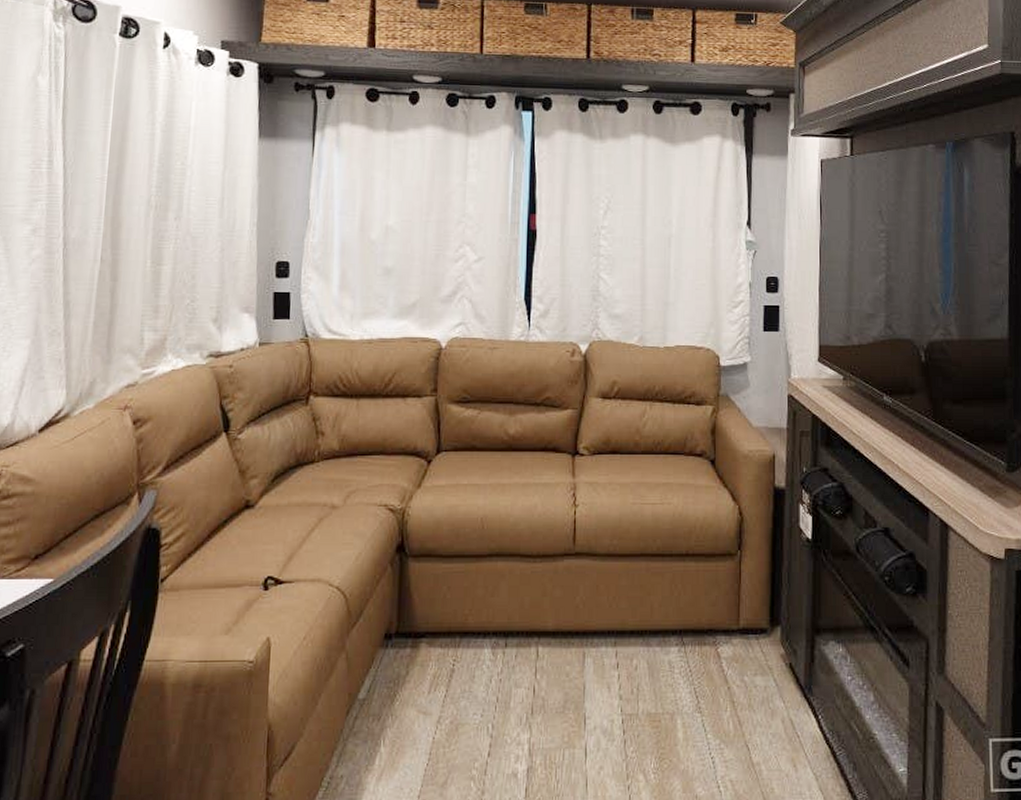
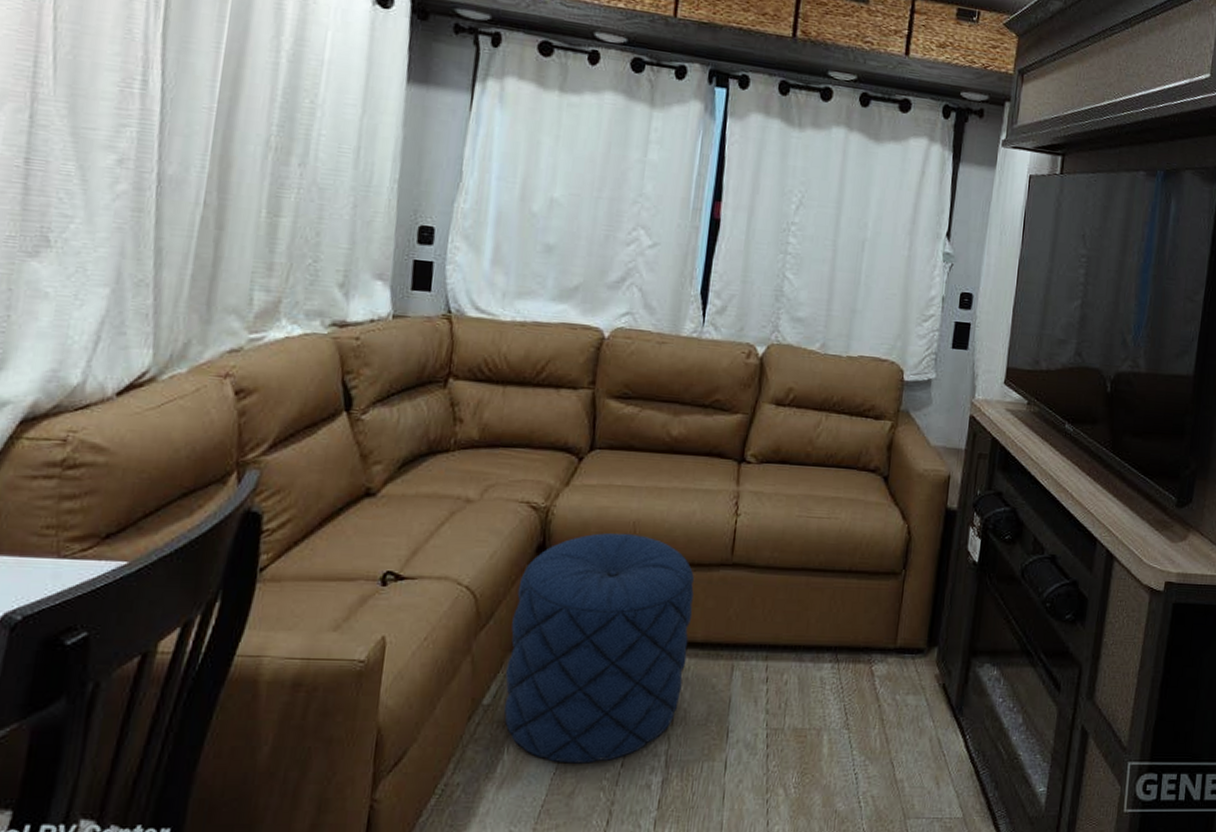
pouf: none [377,529,542,754] -> present [503,533,694,764]

